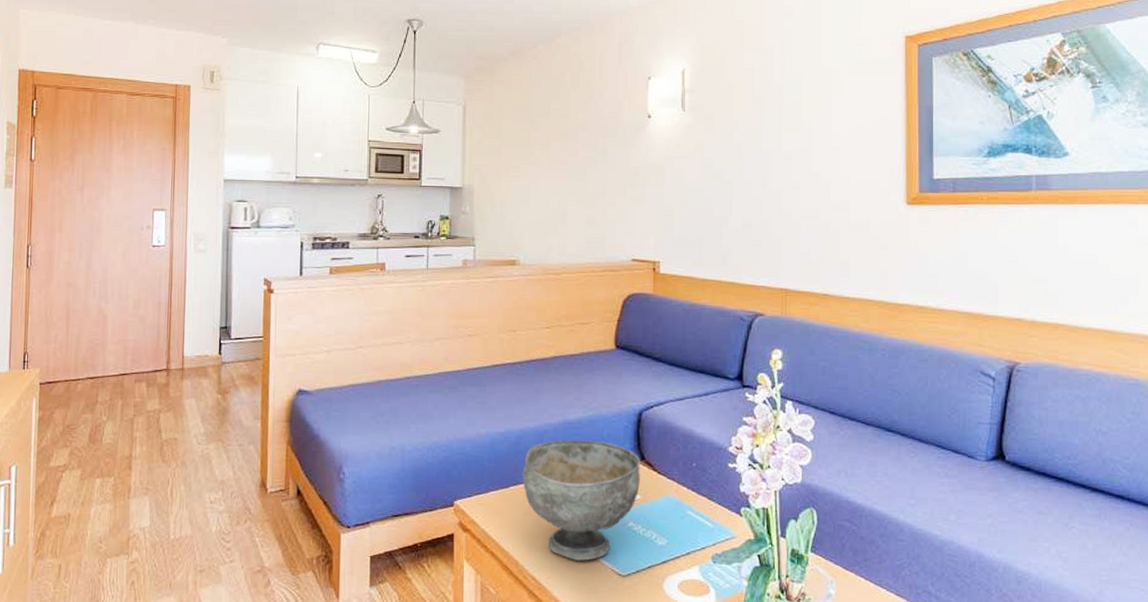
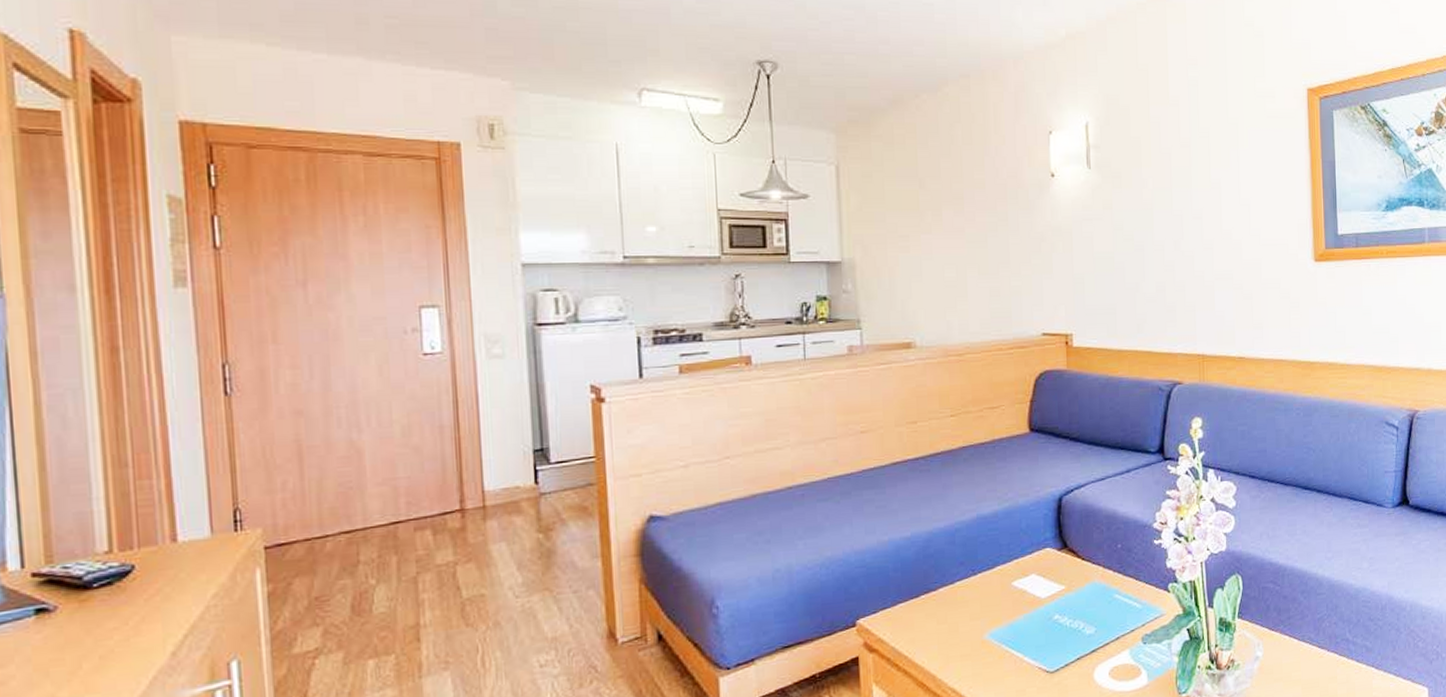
decorative bowl: present [522,439,640,561] -> none [933,533,1064,665]

